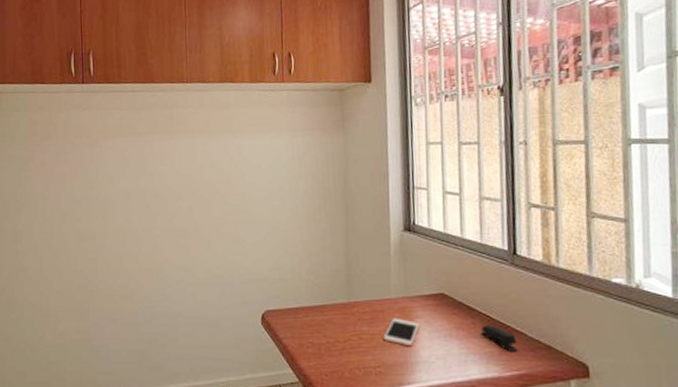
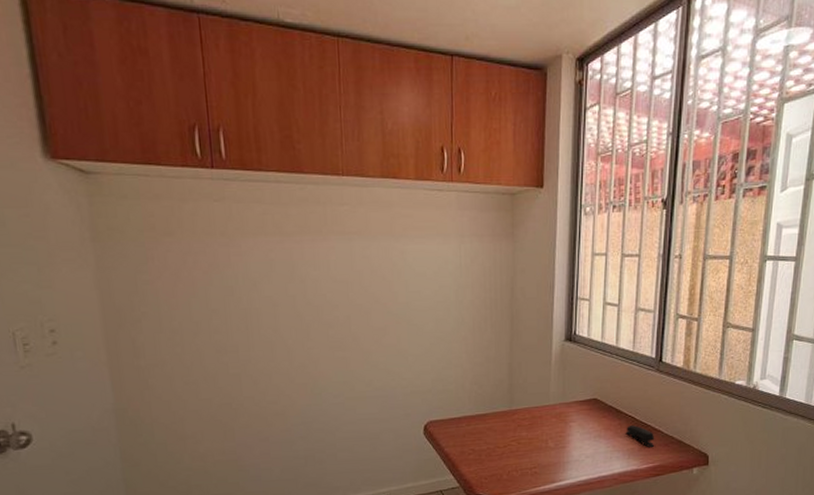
cell phone: present [383,318,420,347] -> none [540,422,573,448]

